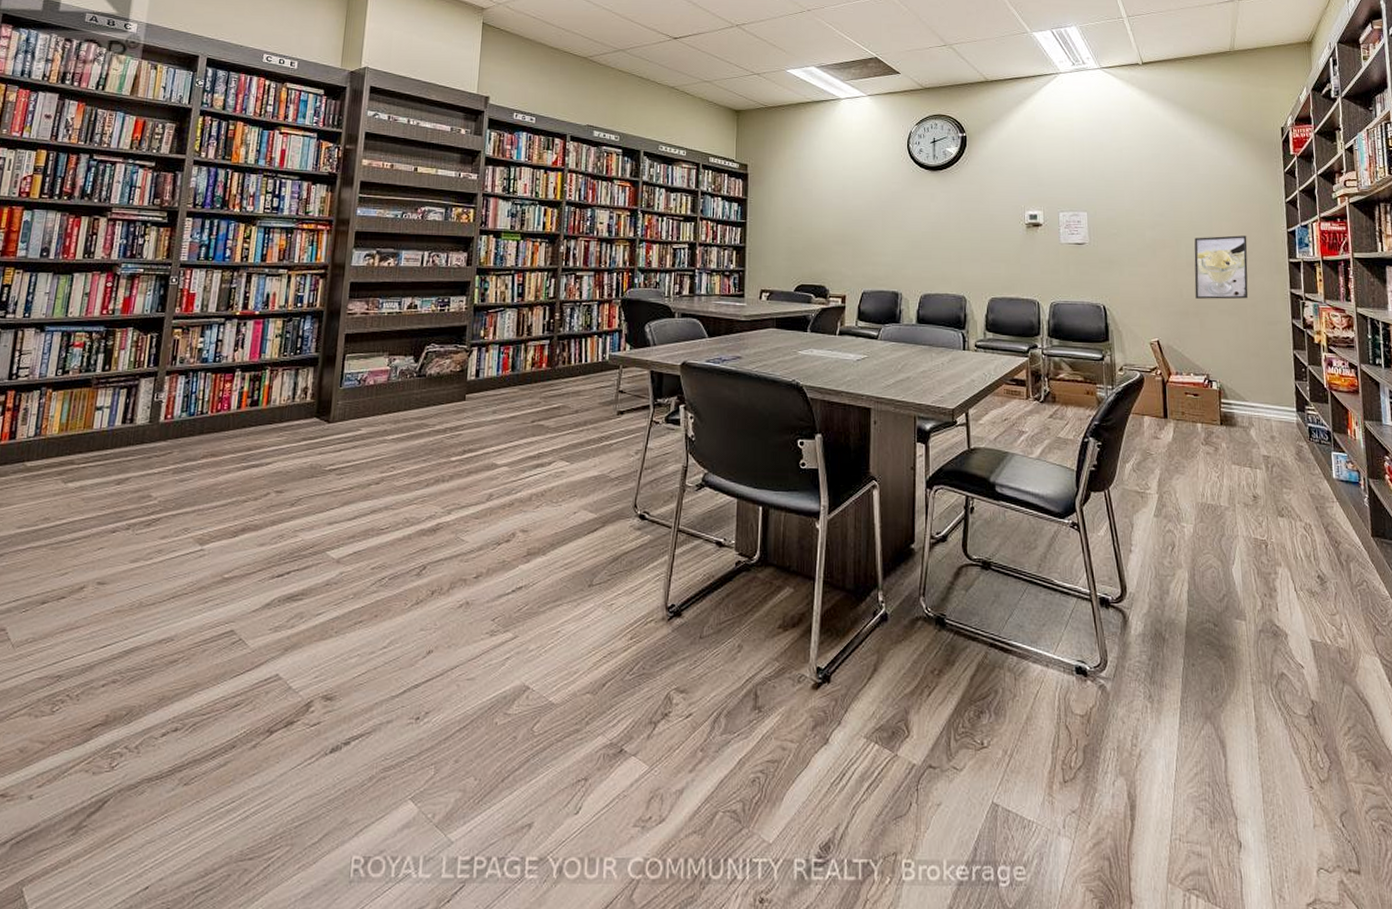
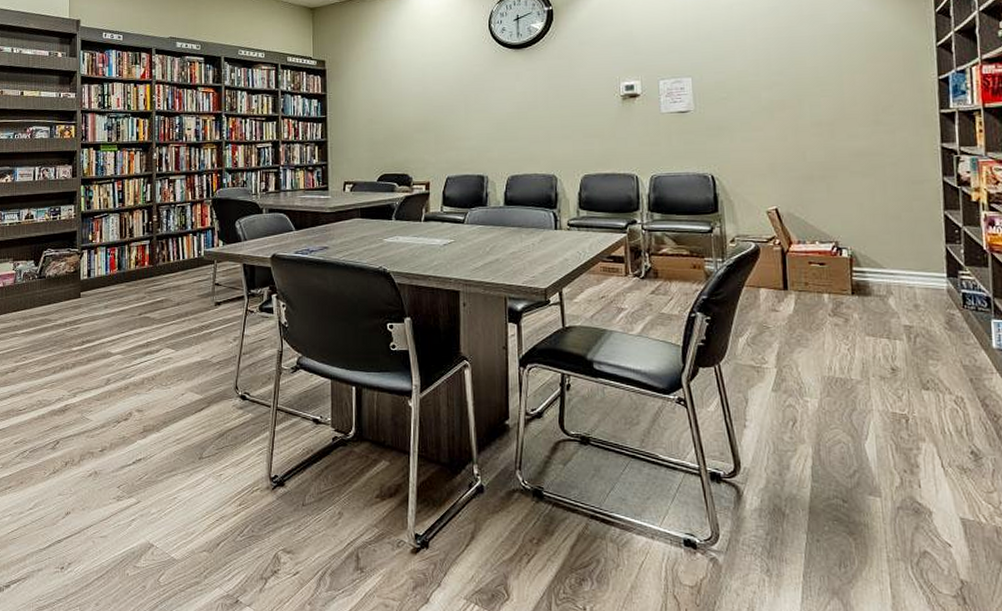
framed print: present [1194,235,1249,300] -> none [820,88,888,161]

